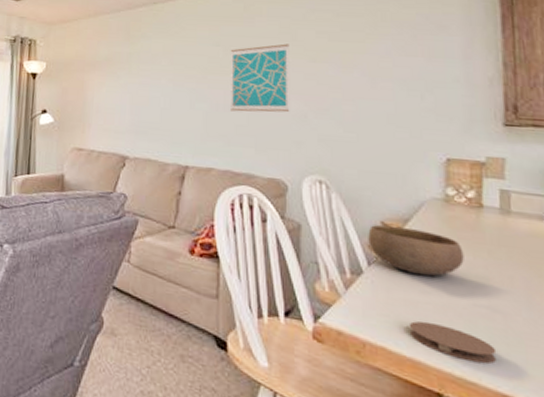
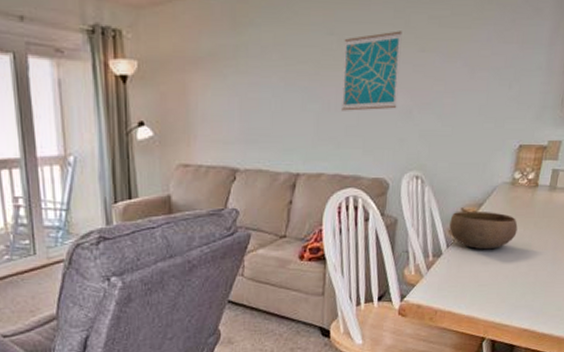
coaster: present [408,321,498,365] -> none [469,286,526,311]

